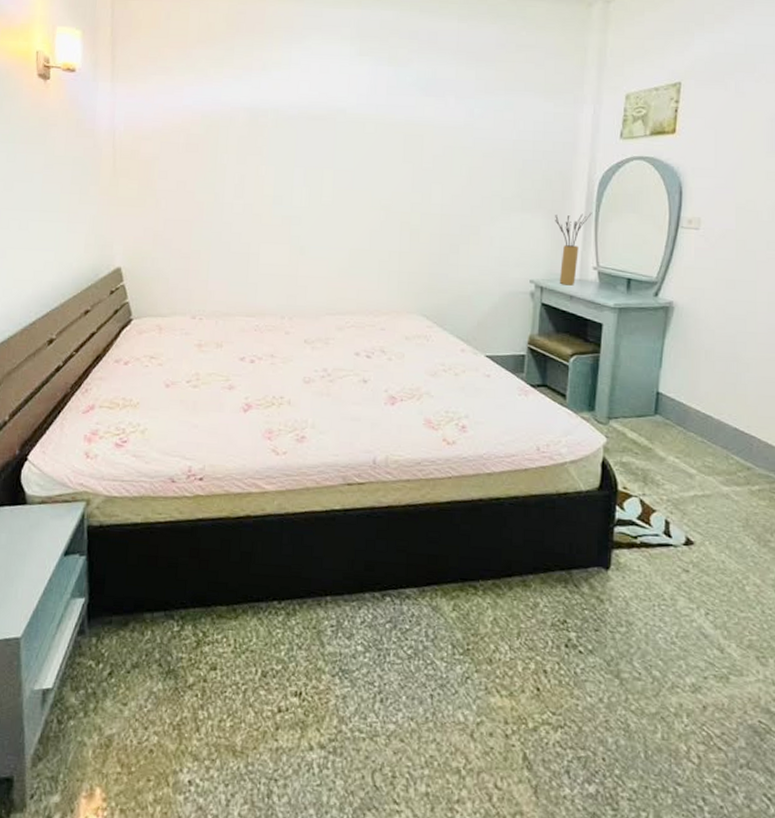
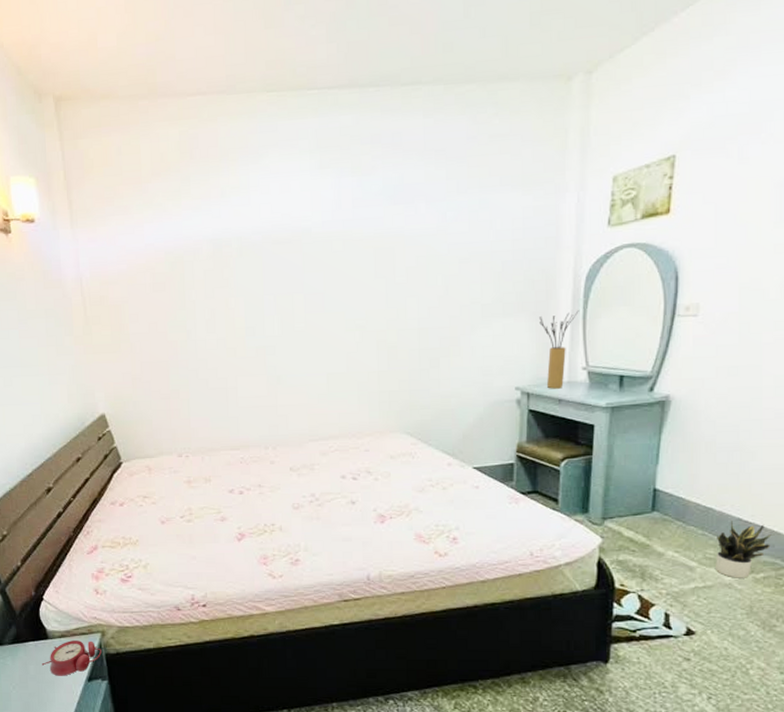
alarm clock: none [15,508,84,548] -> present [41,641,102,676]
potted plant: none [714,430,766,490] -> present [716,520,772,578]

